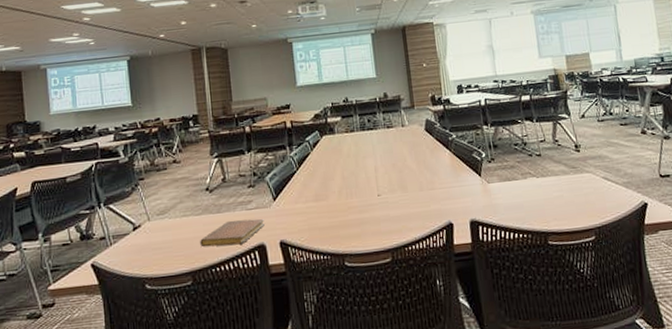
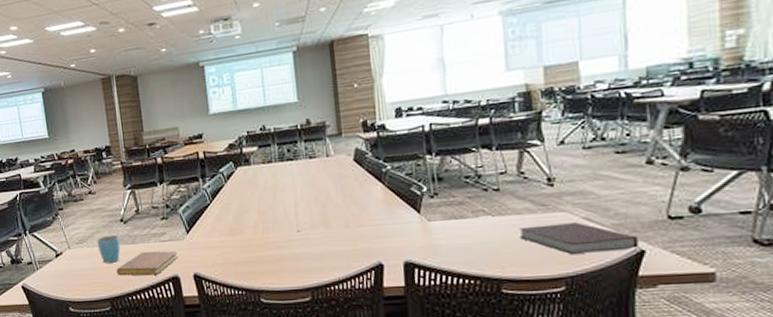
mug: none [180,205,205,235] -> present [97,235,121,263]
notebook: none [557,181,643,208] -> present [519,222,639,254]

